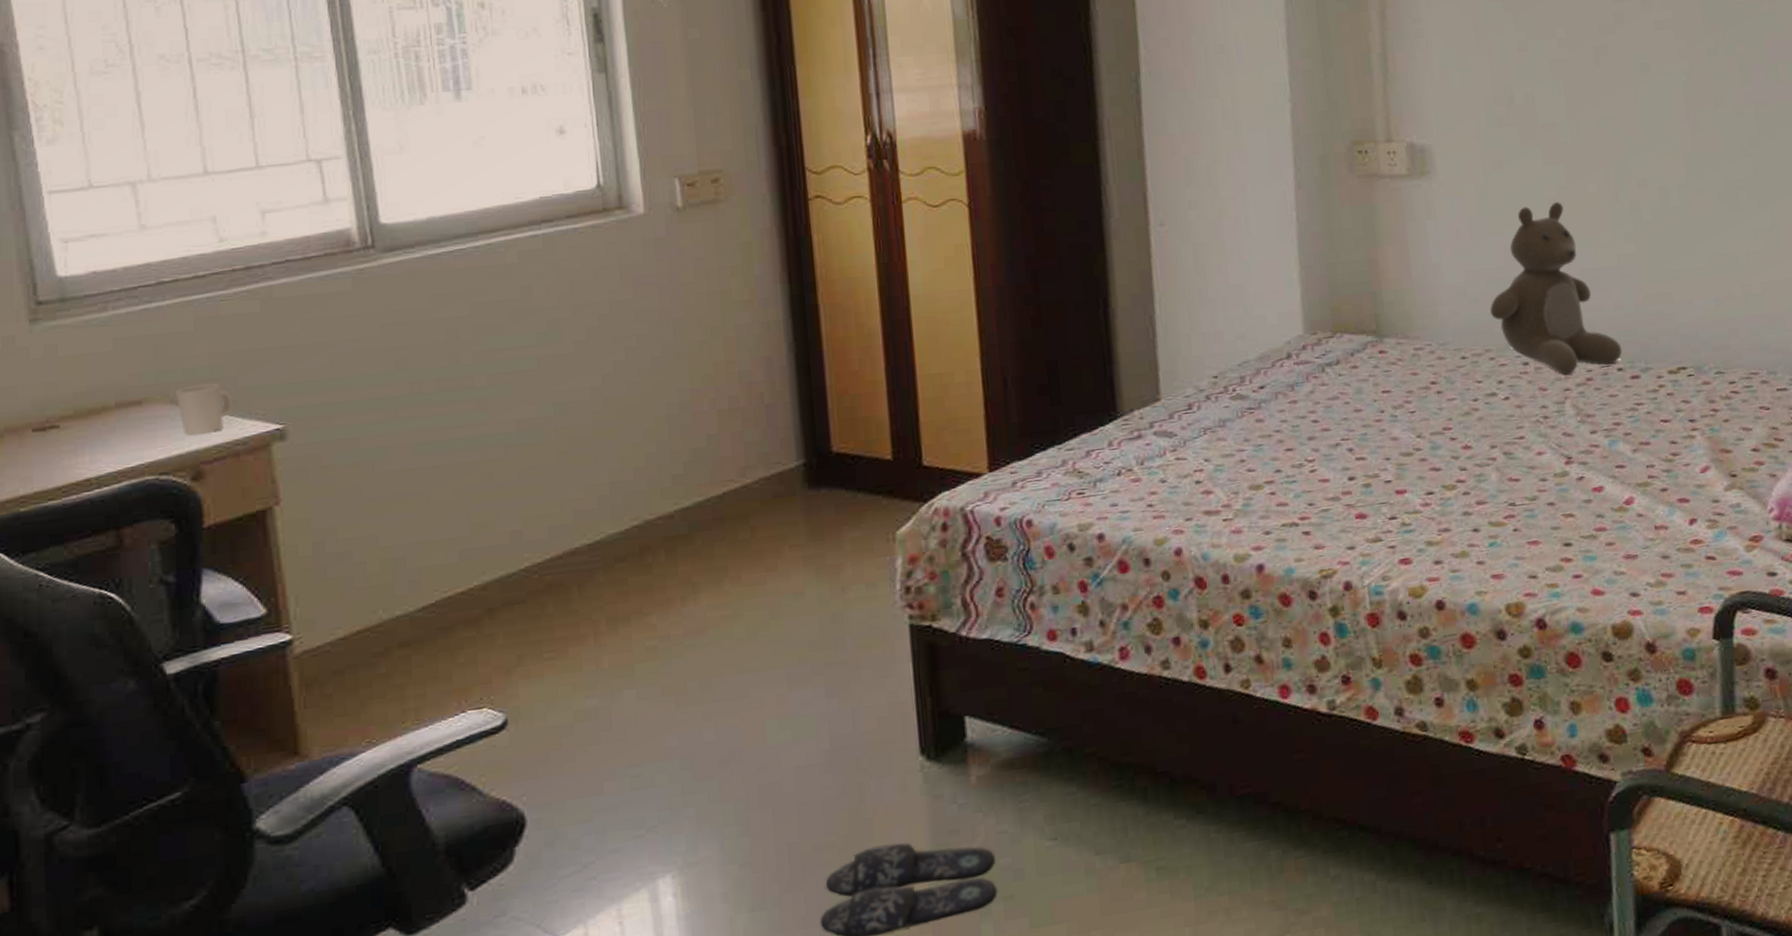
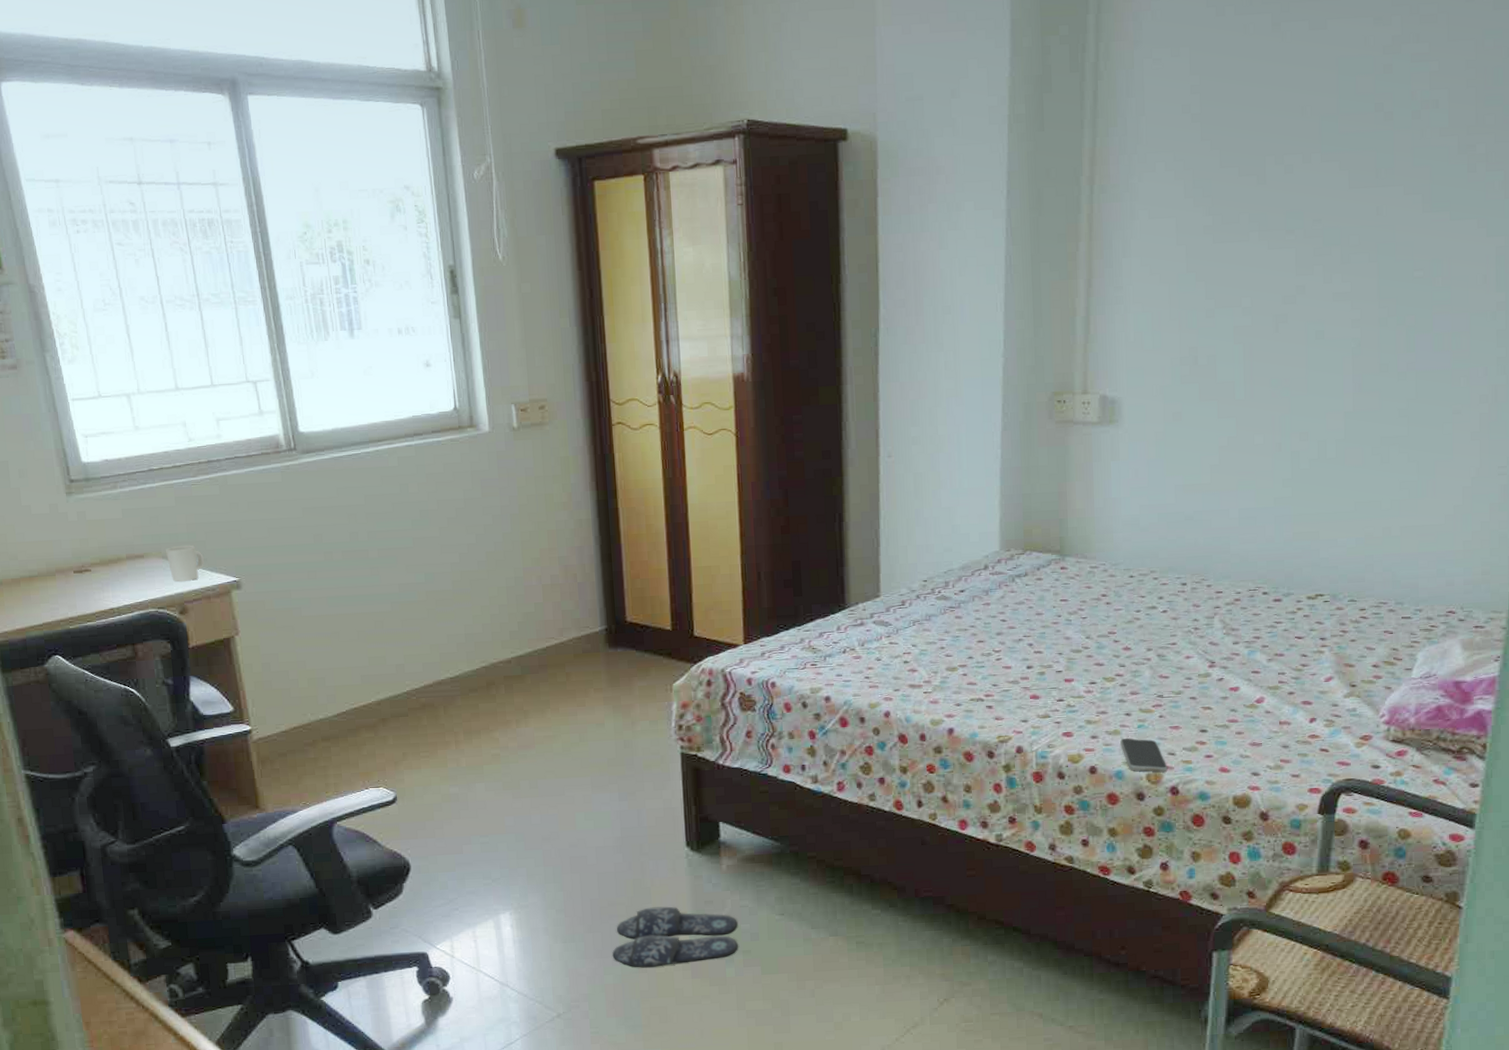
mobile phone: none [1470,560,1530,603] -> present [1120,738,1168,772]
teddy bear: present [1490,202,1623,375] -> none [1158,450,1269,595]

